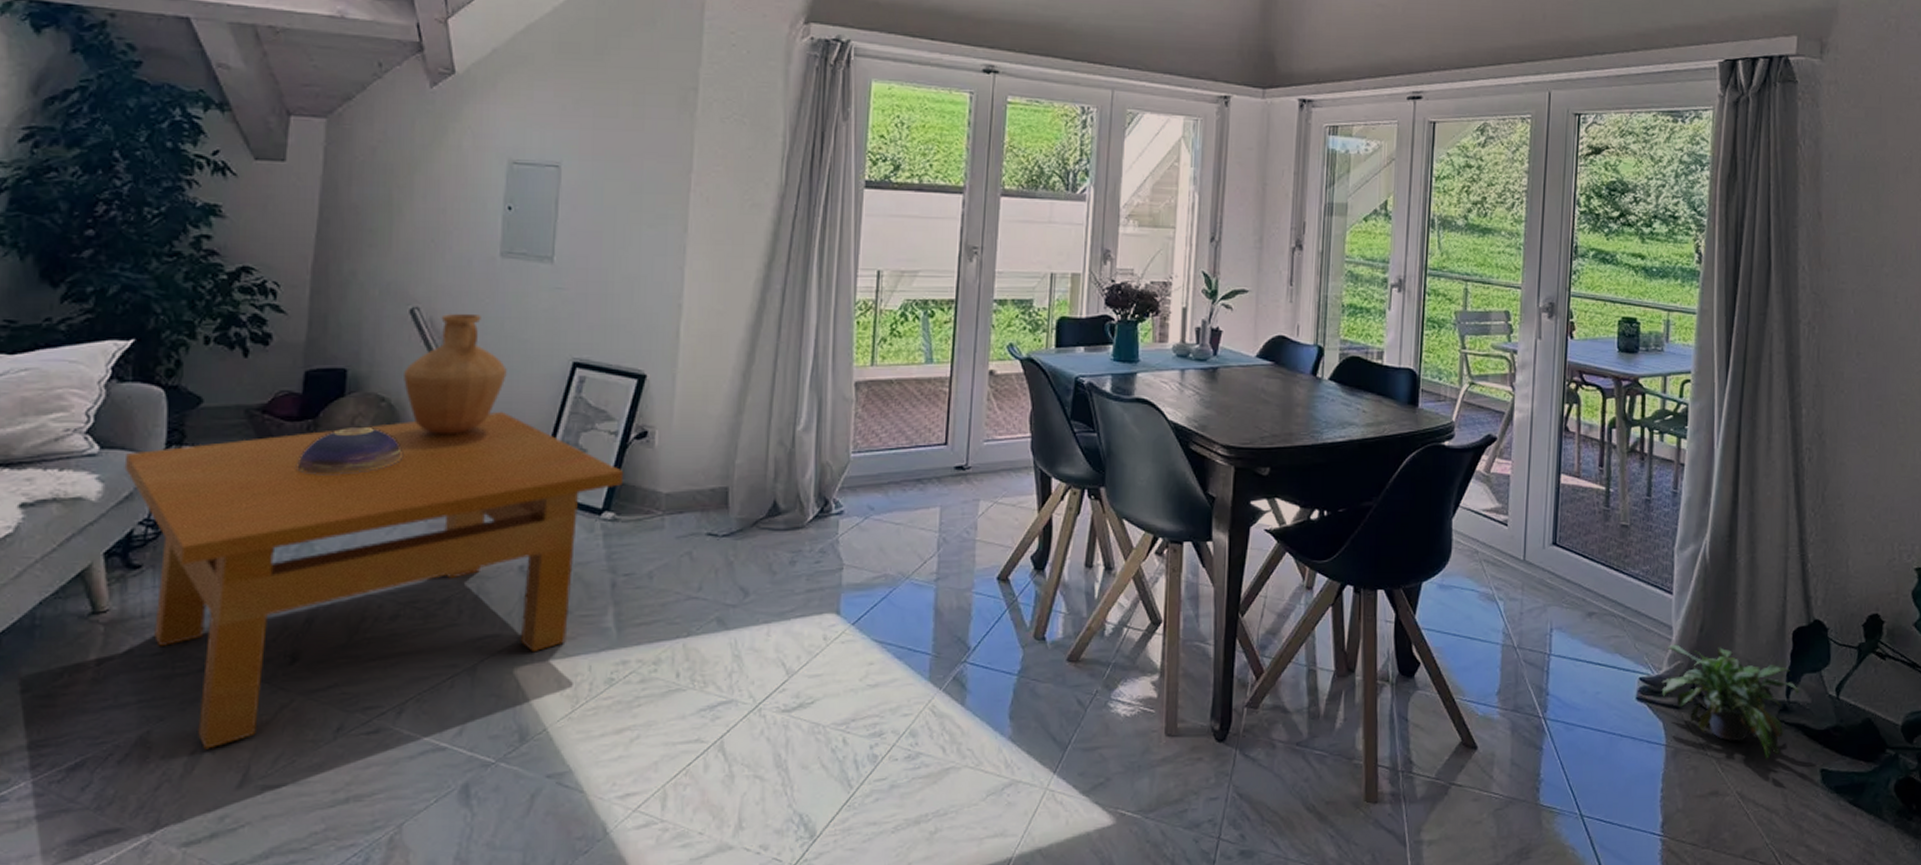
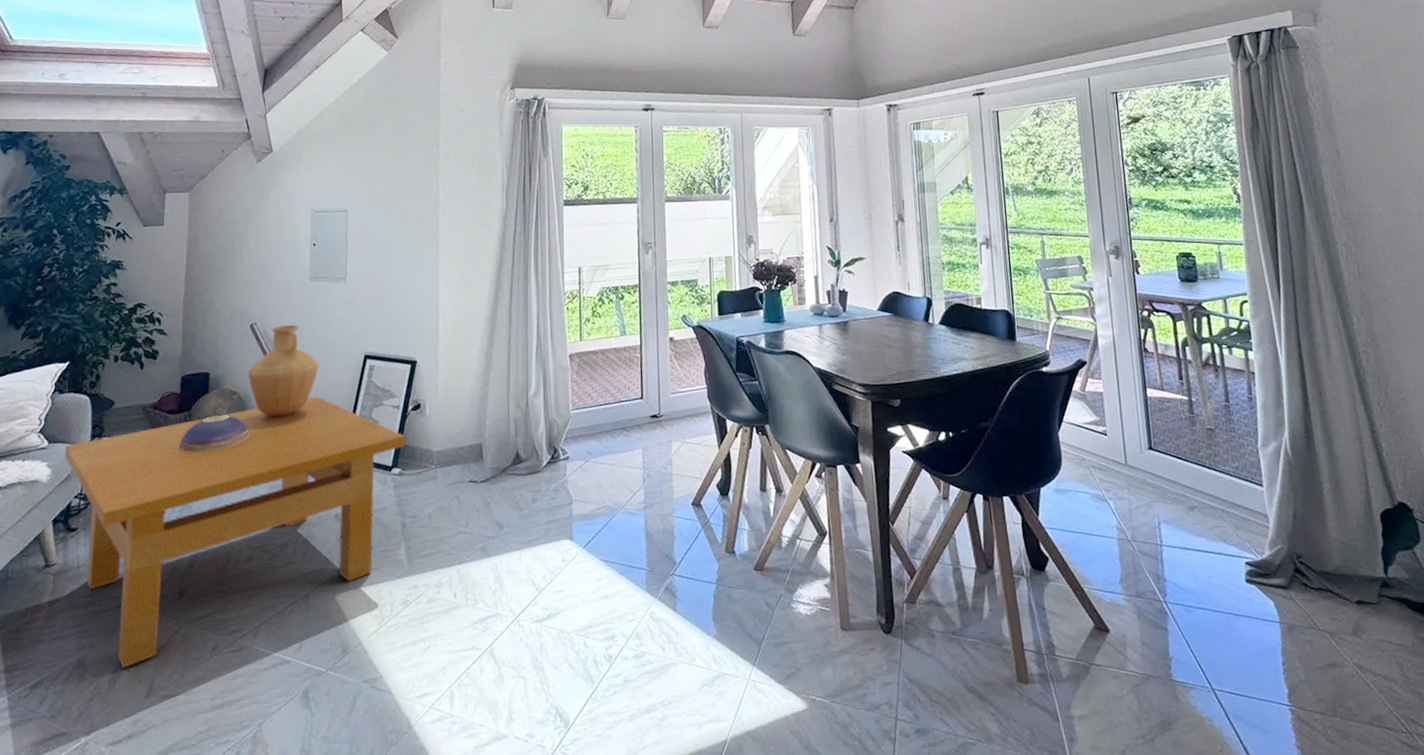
potted plant: present [1661,644,1799,760] -> none [1266,530,1396,632]

